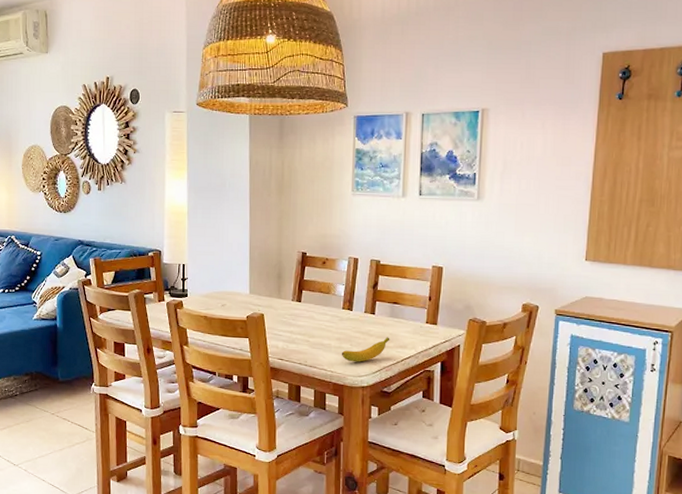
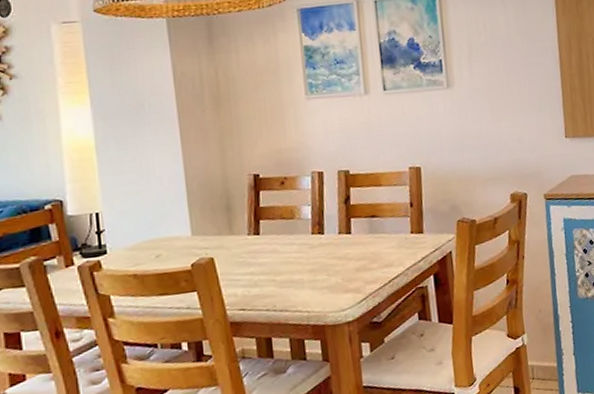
banana: present [341,337,390,362] -> none [317,257,373,296]

